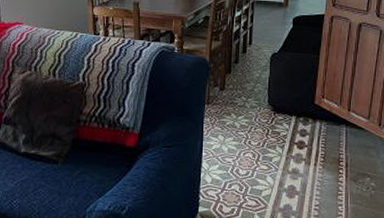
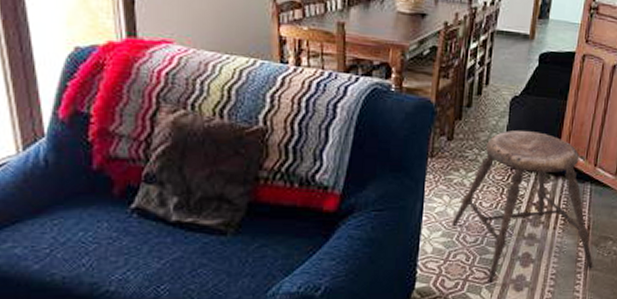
stool: none [226,81,353,210] -> present [452,130,593,283]

